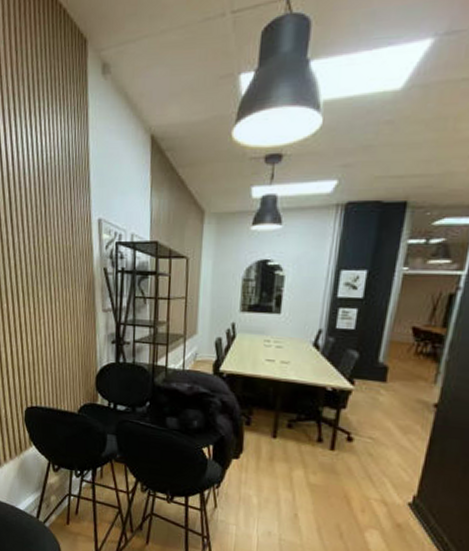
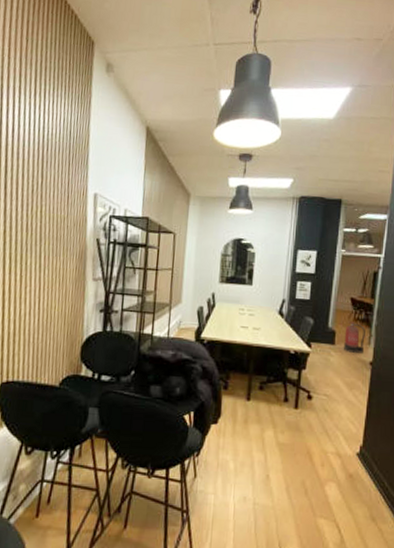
fire extinguisher: none [399,354,431,393] -> present [344,320,365,353]

